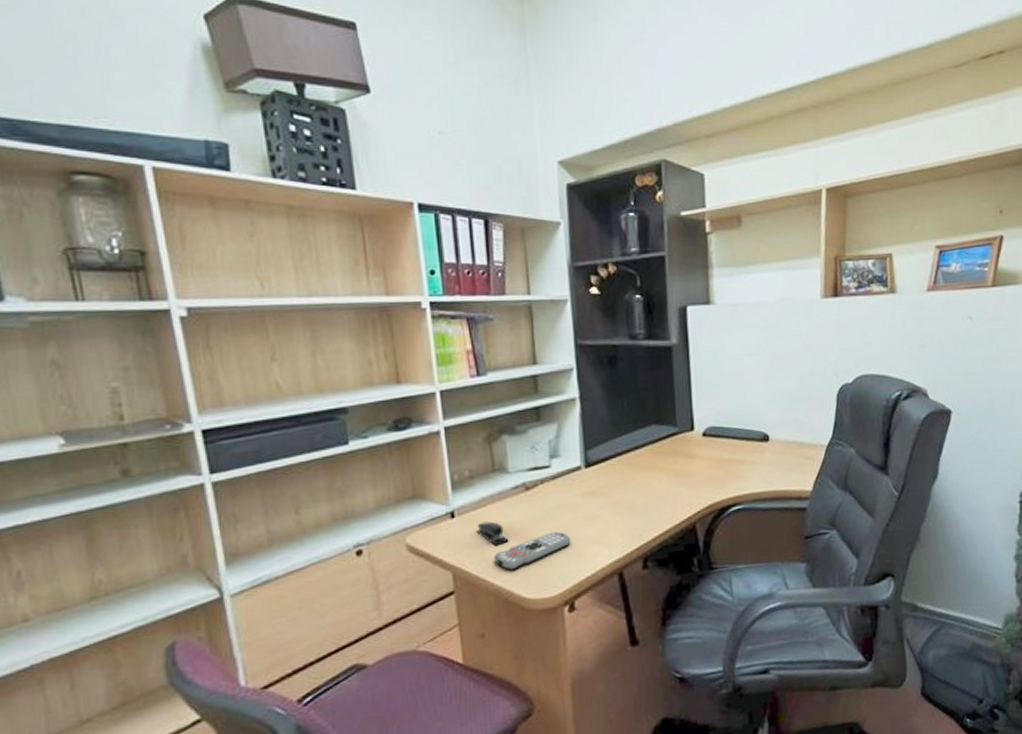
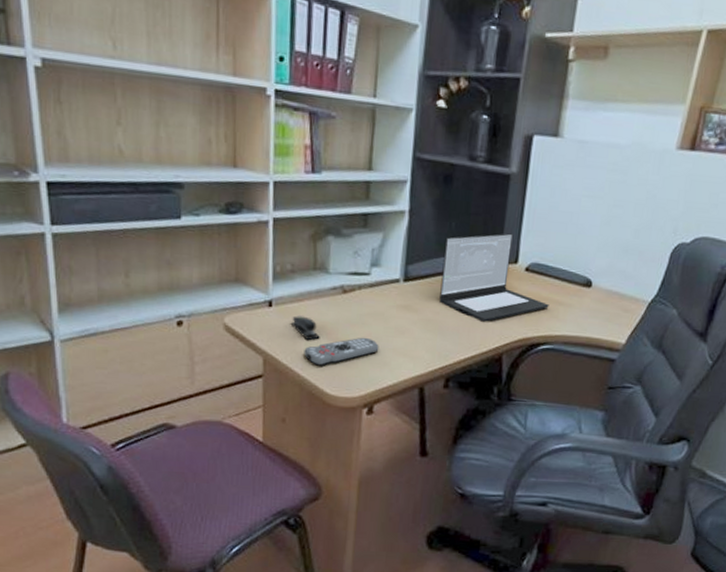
laptop: none [619,402,732,494] -> present [439,233,549,322]

